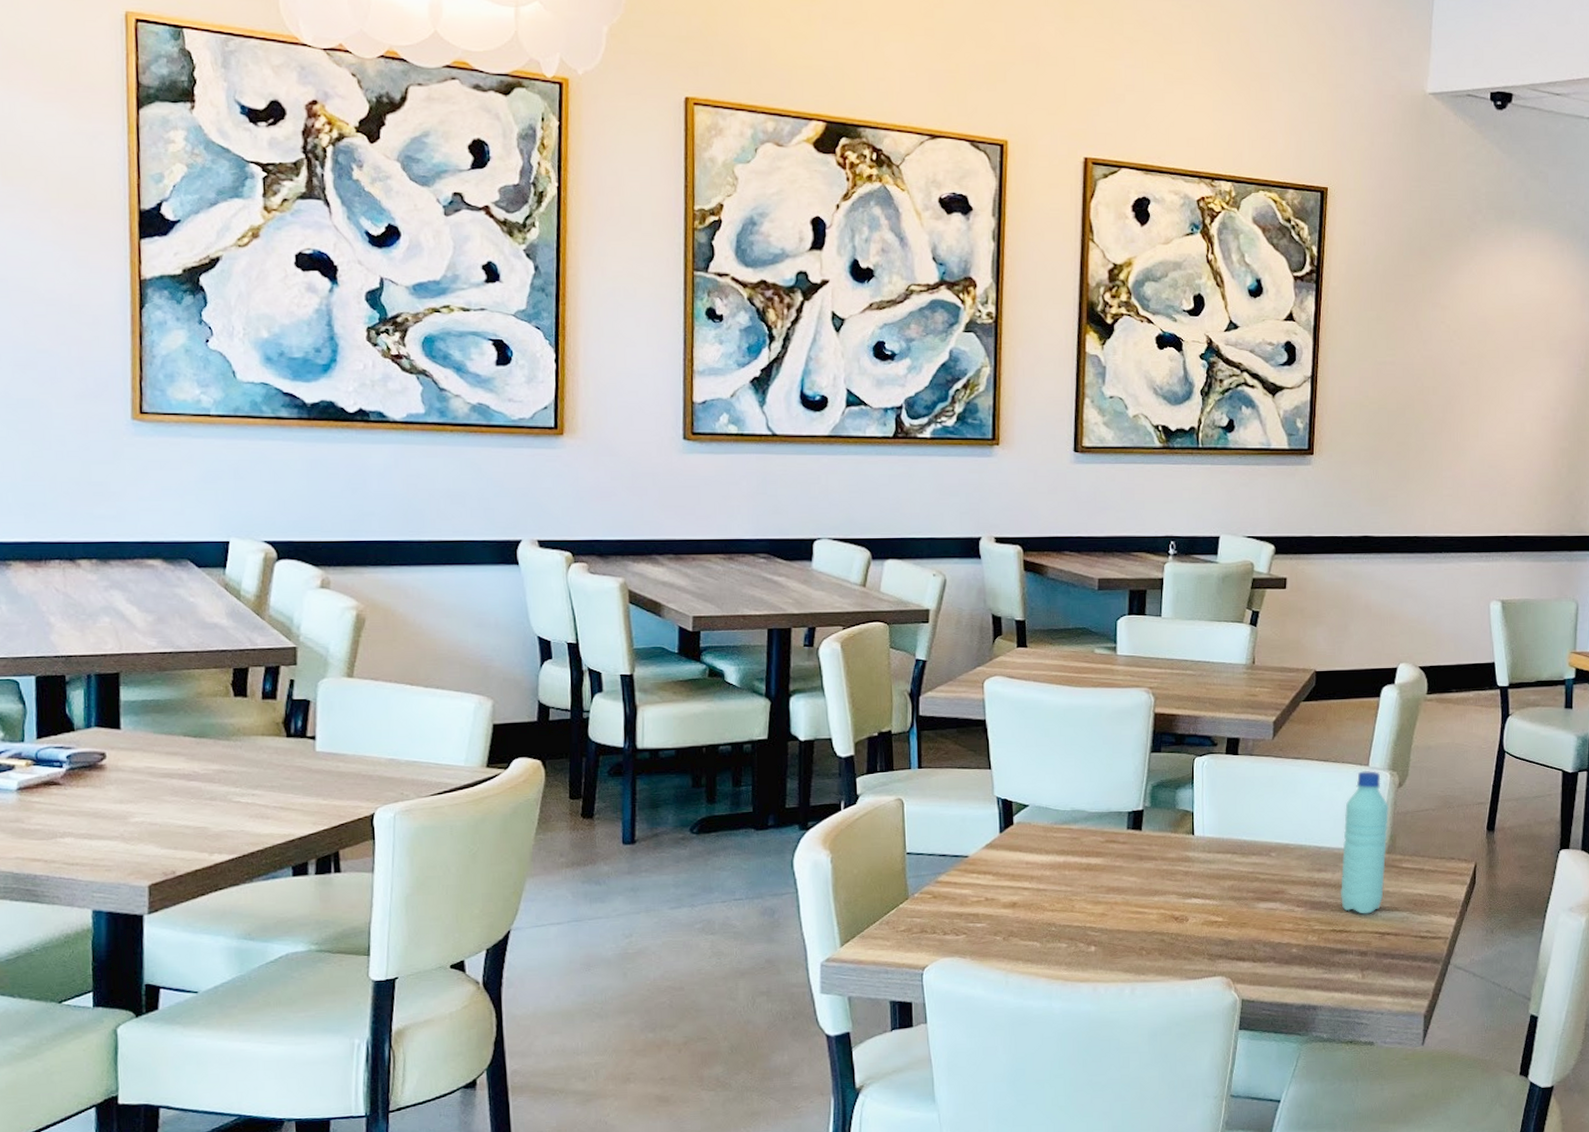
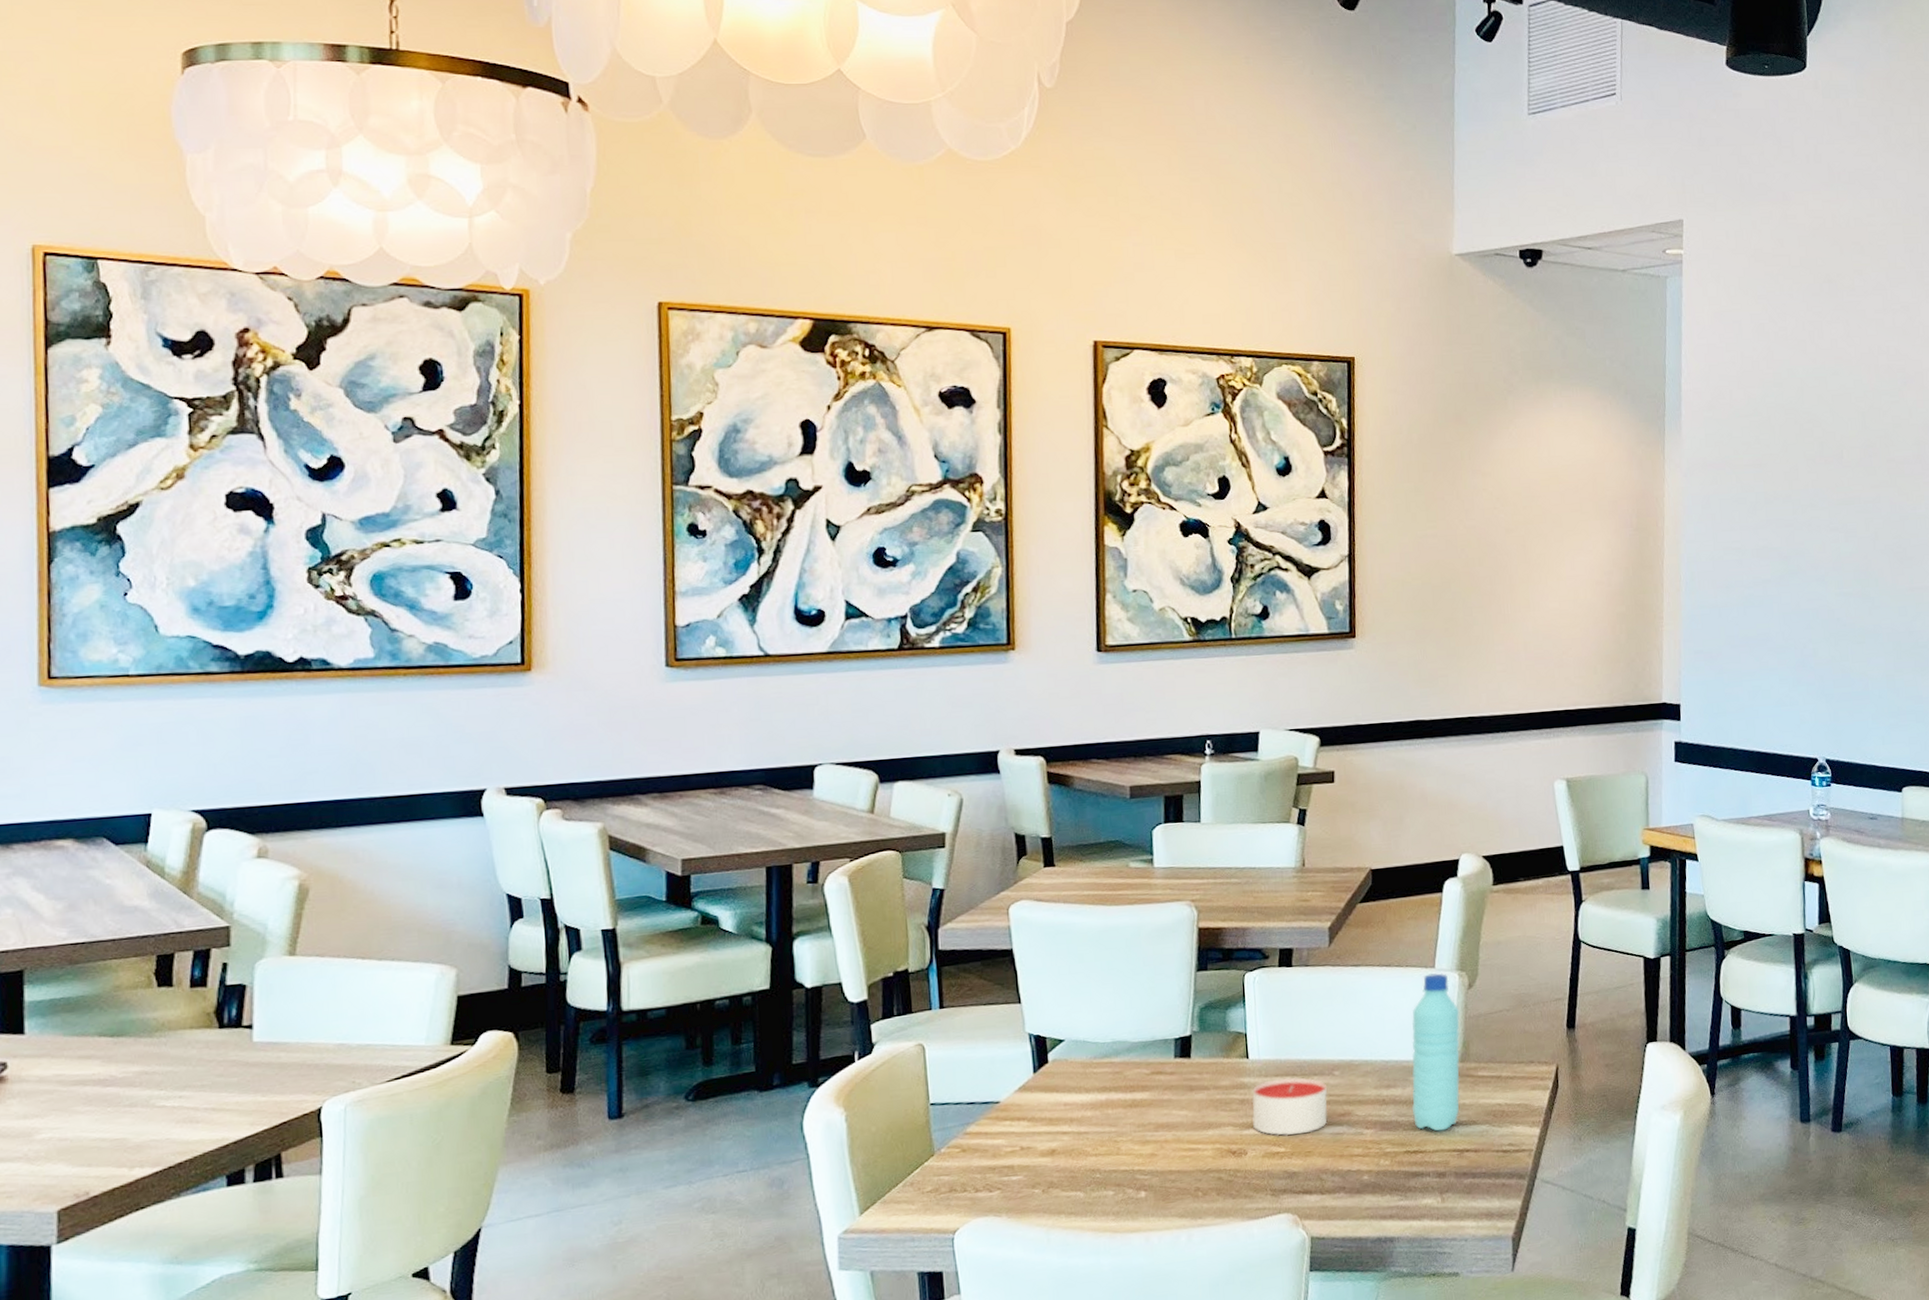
candle: none [1195,855,1265,908] -> present [1251,1077,1328,1136]

